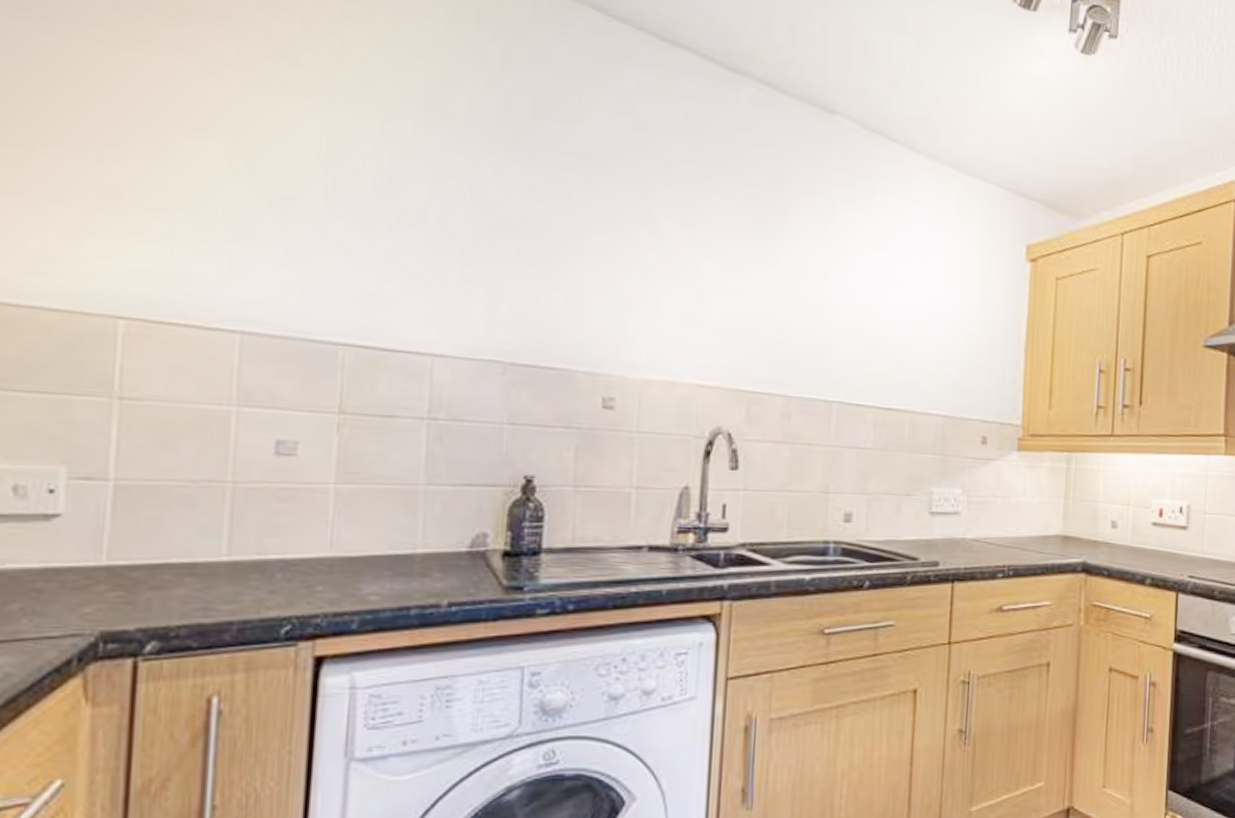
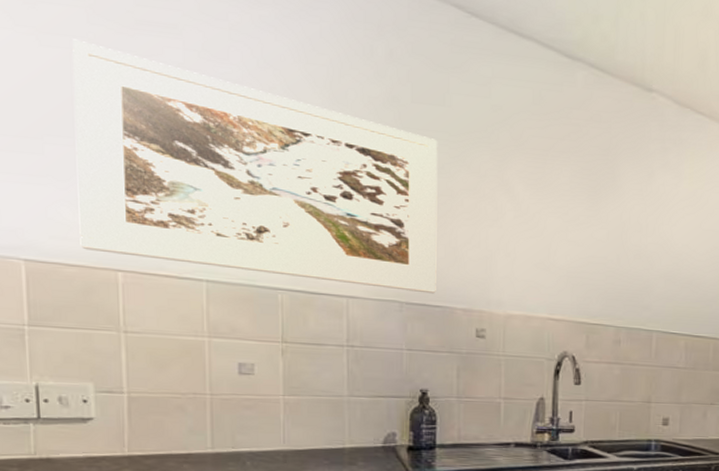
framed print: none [69,27,564,353] -> present [72,39,438,294]

